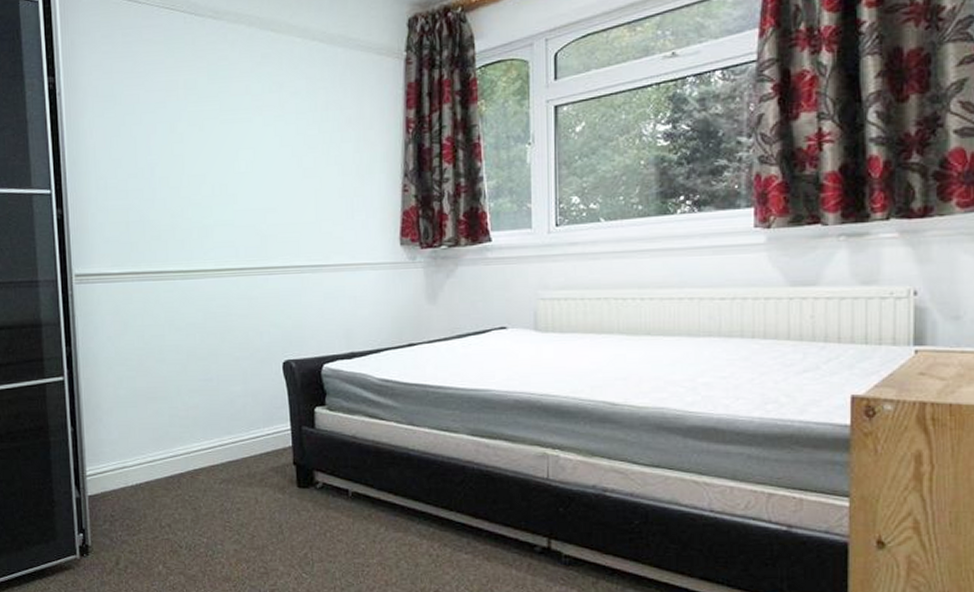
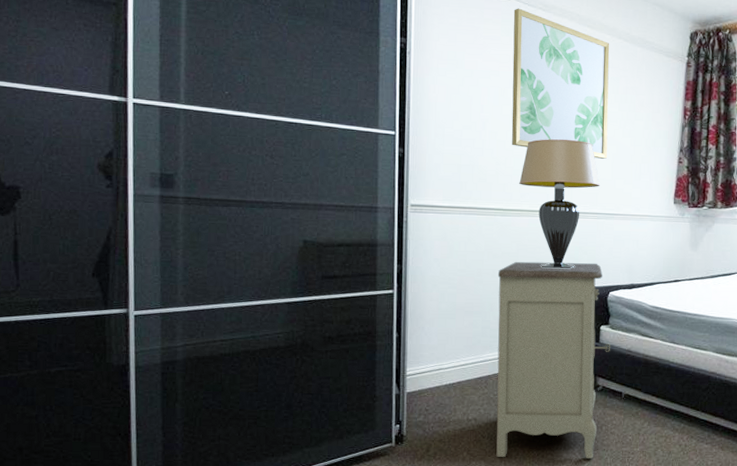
wall art: none [177,20,308,197] -> present [511,8,610,159]
nightstand: none [182,329,329,572] -> present [496,261,610,458]
table lamp: none [200,176,302,340] -> present [519,139,600,269]

